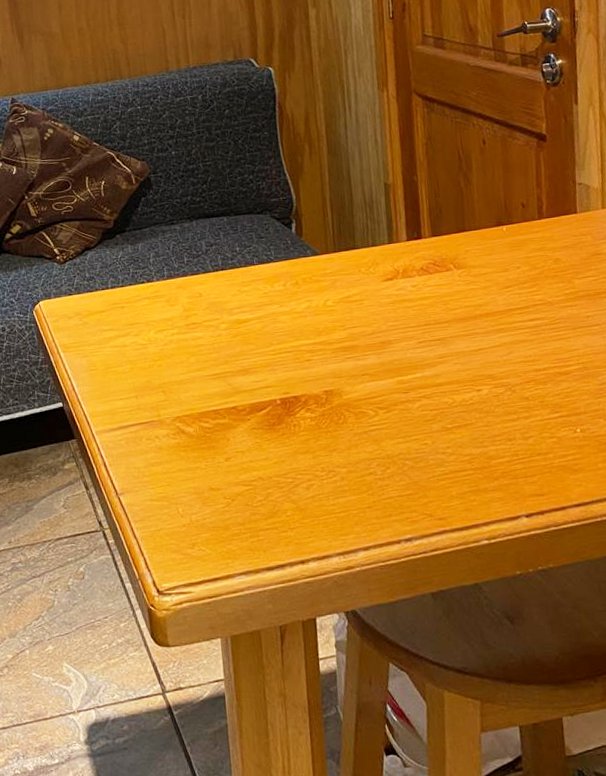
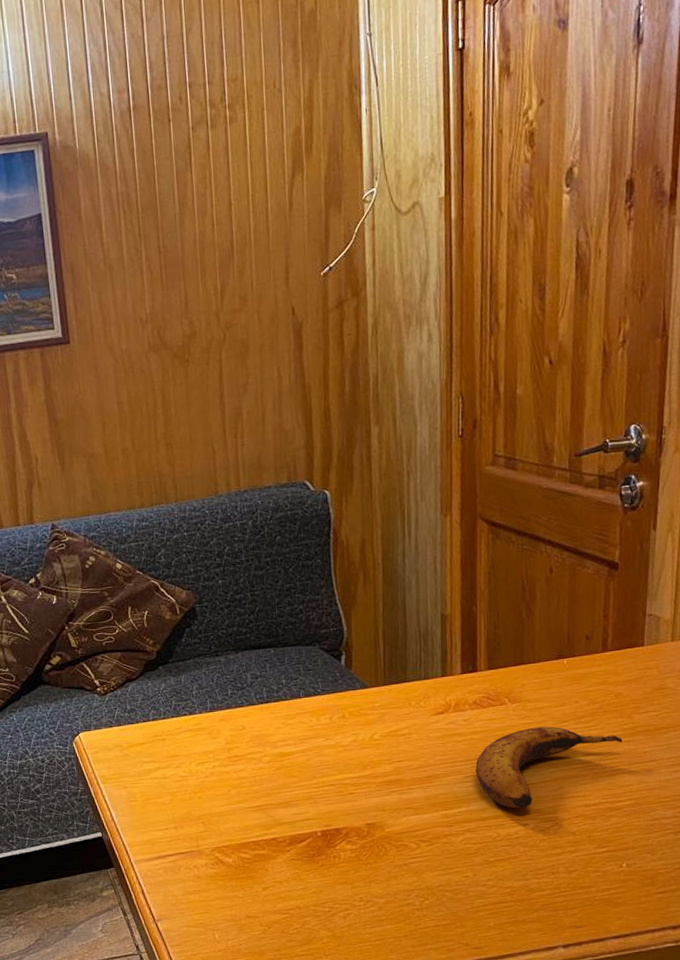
banana: none [427,291,565,374] -> present [475,726,623,809]

